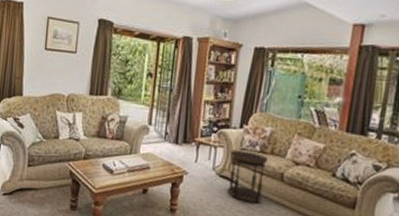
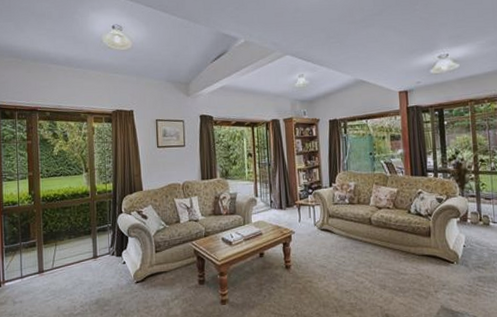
side table: present [227,149,269,203] -> none [325,204,358,247]

